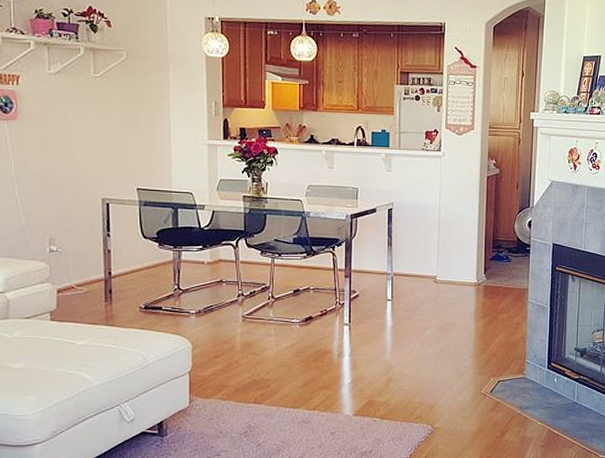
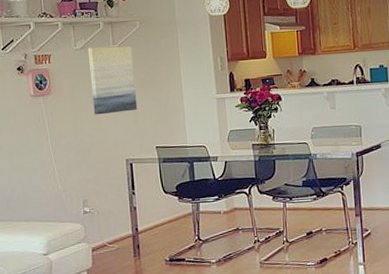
wall art: none [64,73,119,148] -> present [87,46,138,115]

